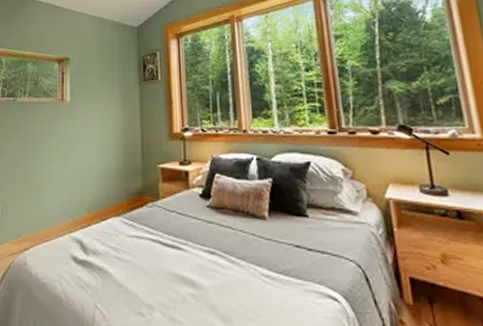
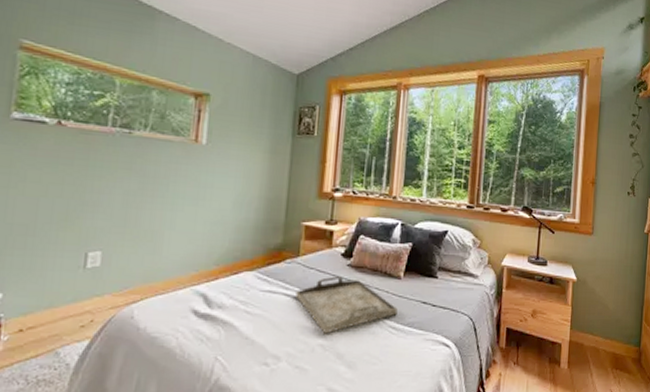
serving tray: none [161,219,268,282] -> present [296,276,398,334]

